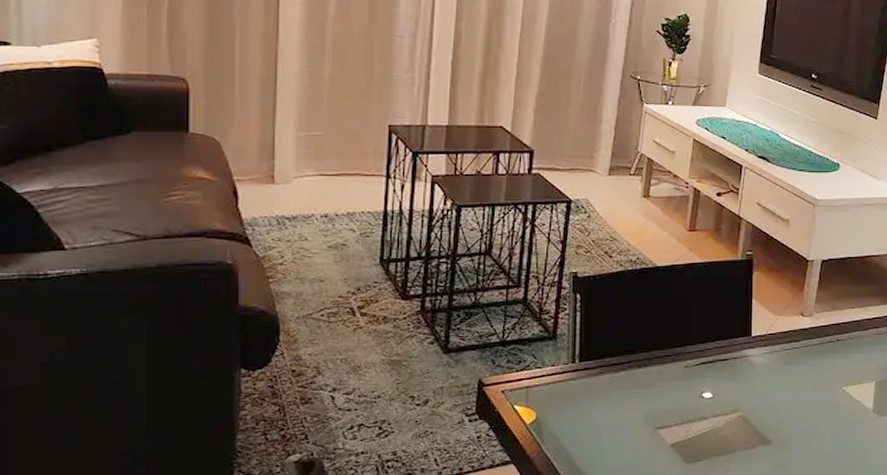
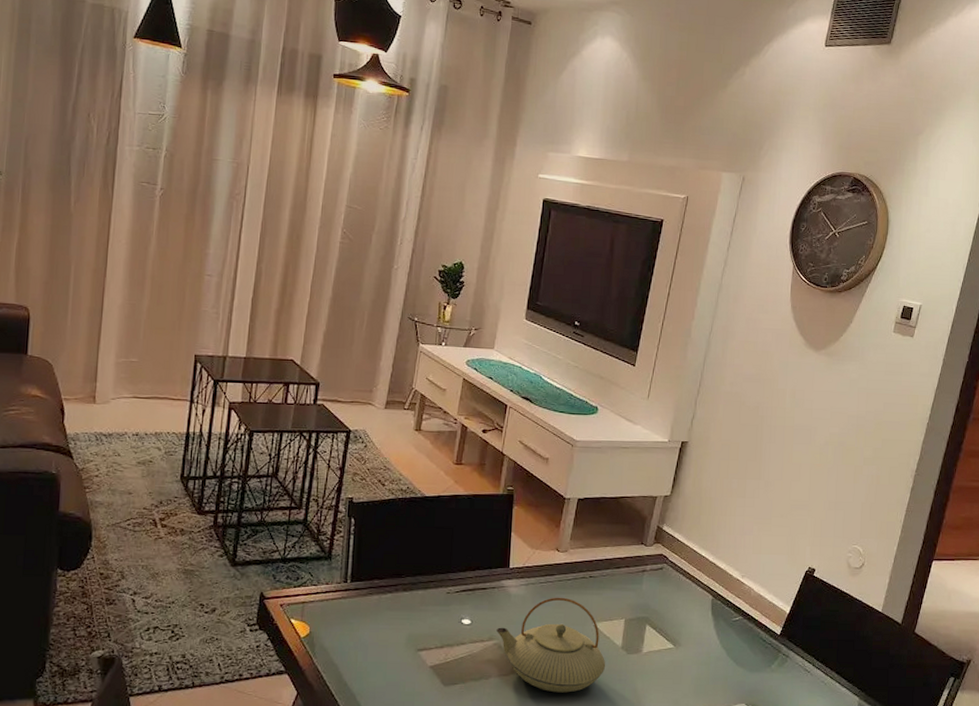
teapot: none [740,363,857,462] -> present [496,597,606,693]

